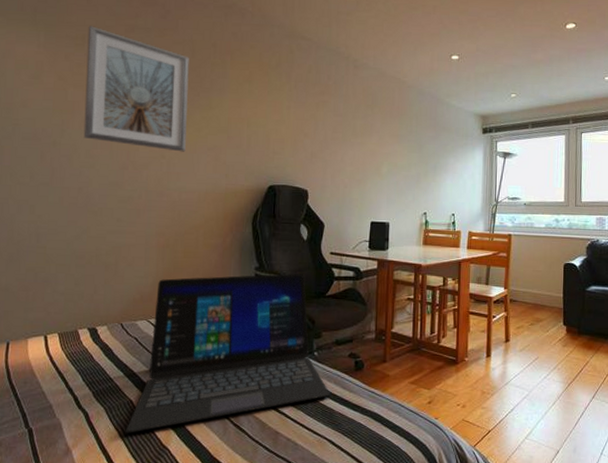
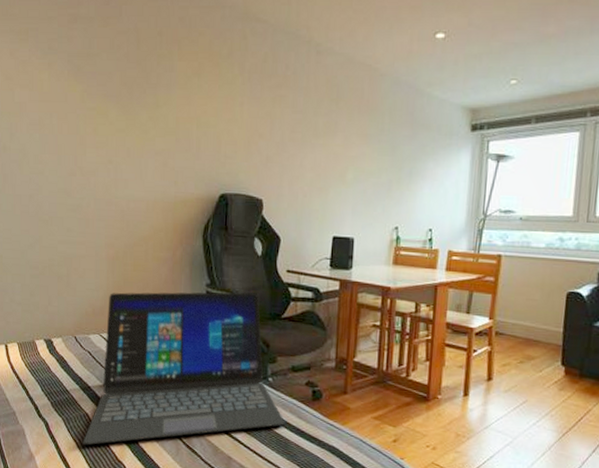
picture frame: present [83,26,189,152] -> none [31,18,134,157]

